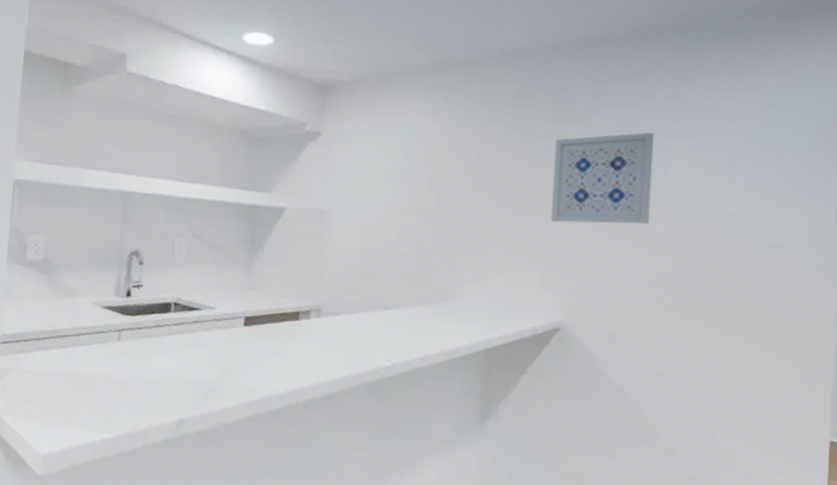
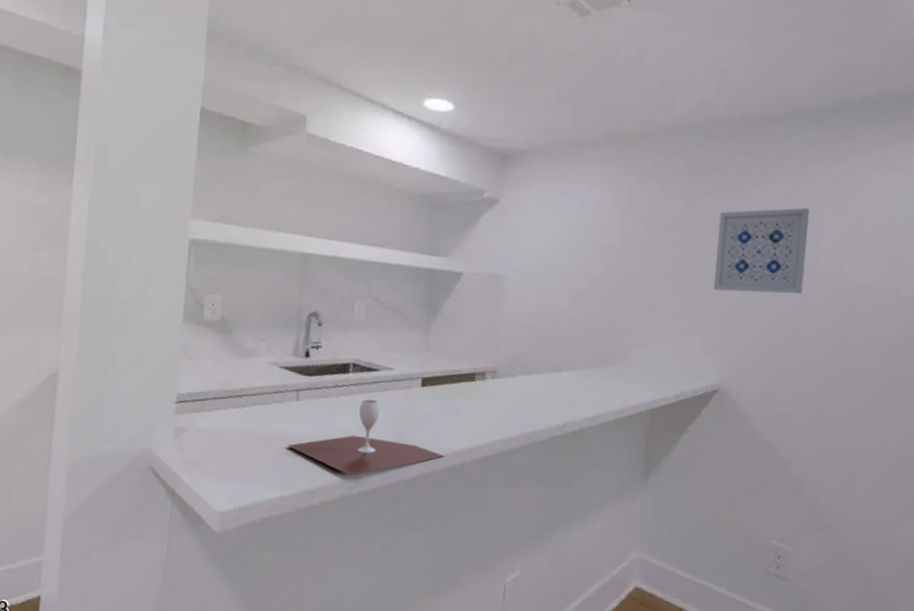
wine glass: none [109,339,269,419] -> present [287,399,445,476]

